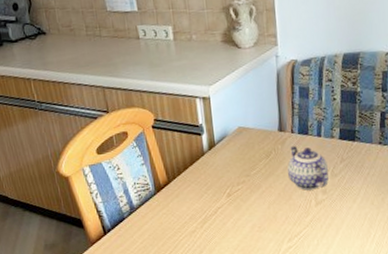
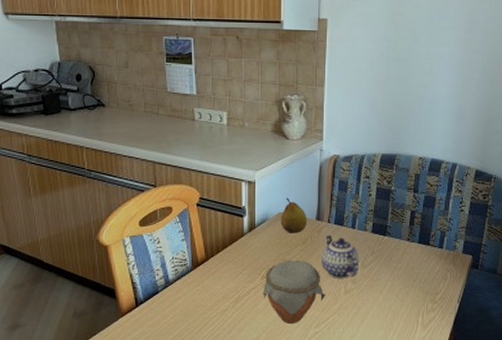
jar: none [230,175,297,240] -> present [263,259,326,323]
fruit: none [240,110,269,148] -> present [280,197,307,233]

